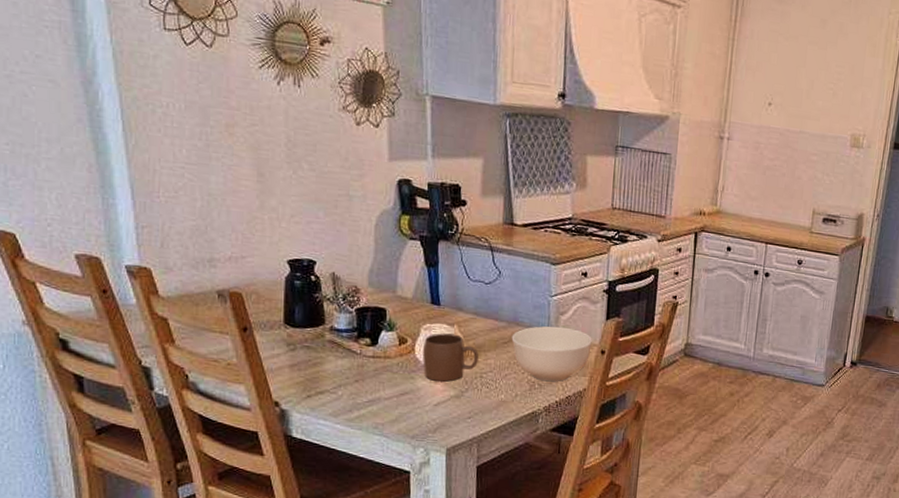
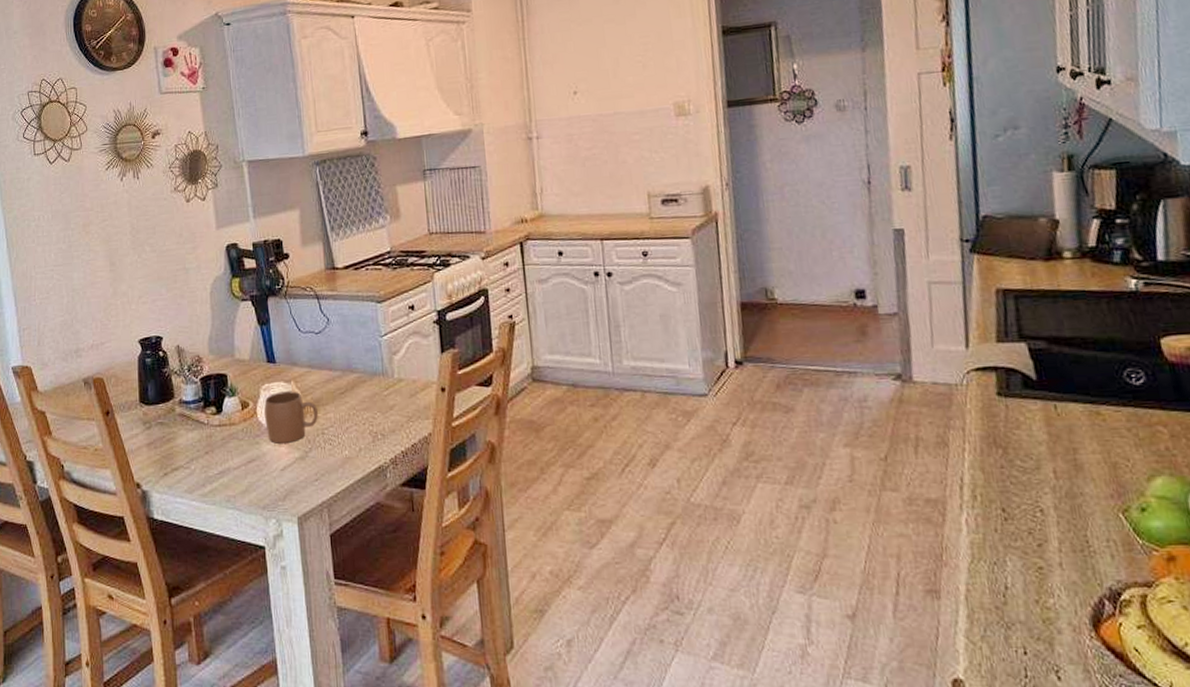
bowl: present [511,326,592,382] -> none [347,367,430,430]

